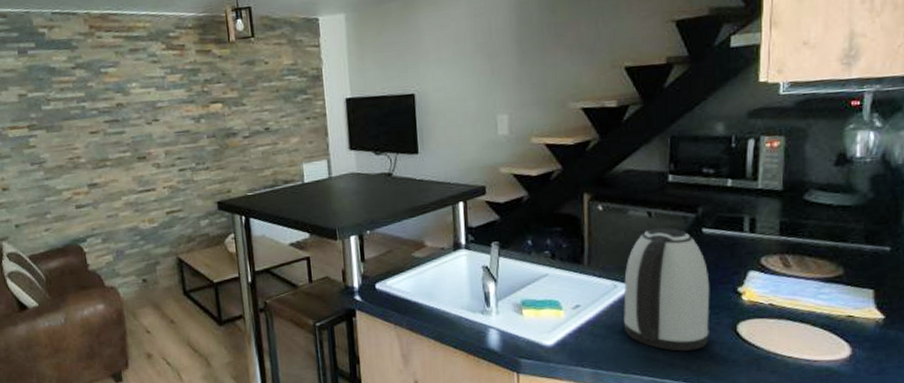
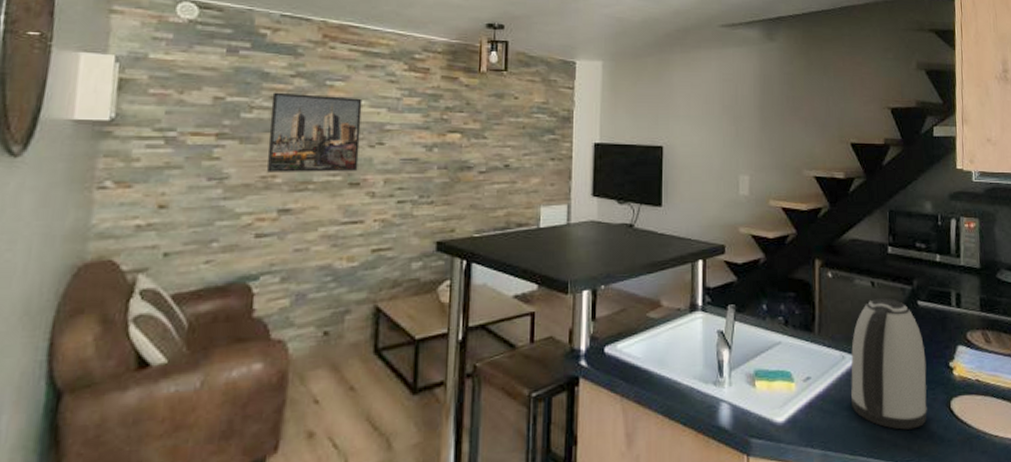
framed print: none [61,81,142,154] -> present [266,92,363,172]

